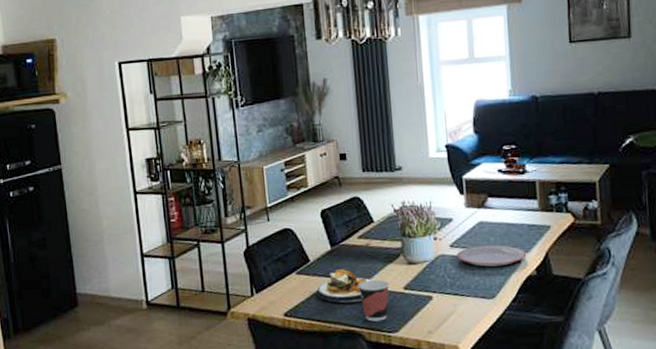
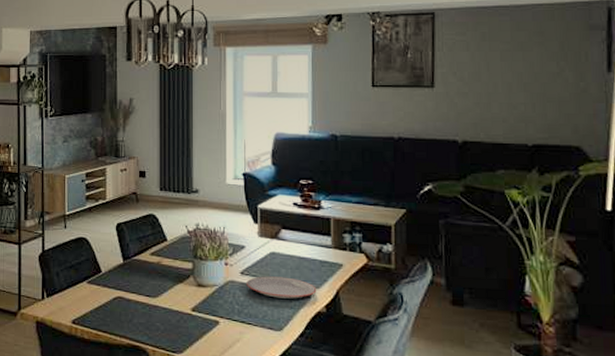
plate: present [316,269,371,303] -> none [105,283,160,319]
cup: present [358,279,389,322] -> none [146,297,177,340]

